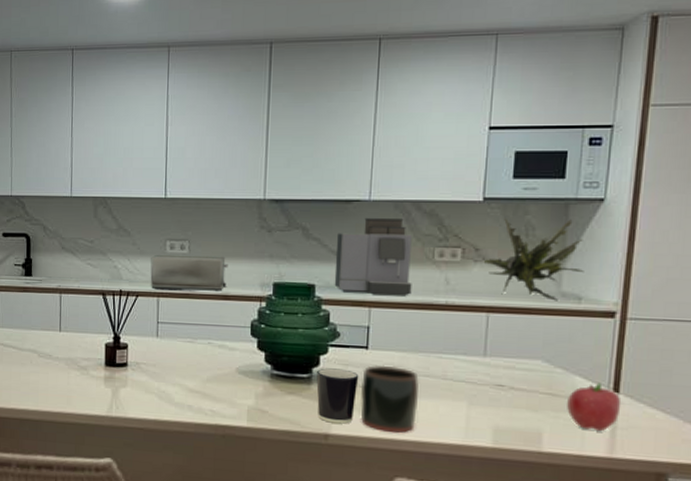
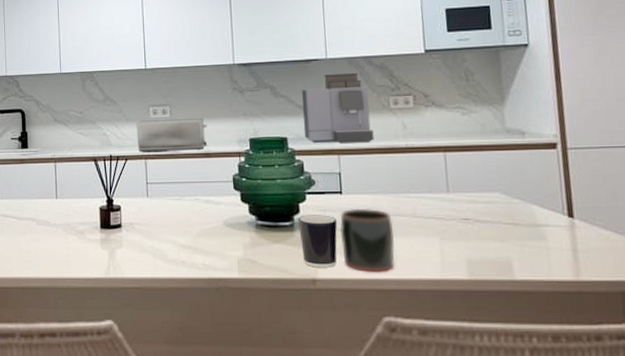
plant: present [483,218,584,301] -> none [433,64,523,137]
fruit: present [566,383,622,431] -> none [528,210,578,255]

